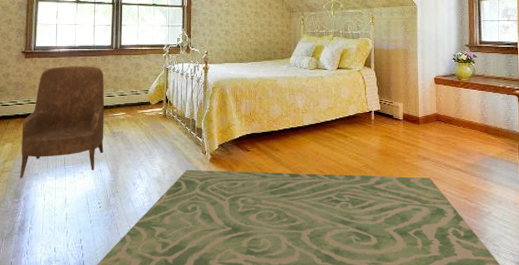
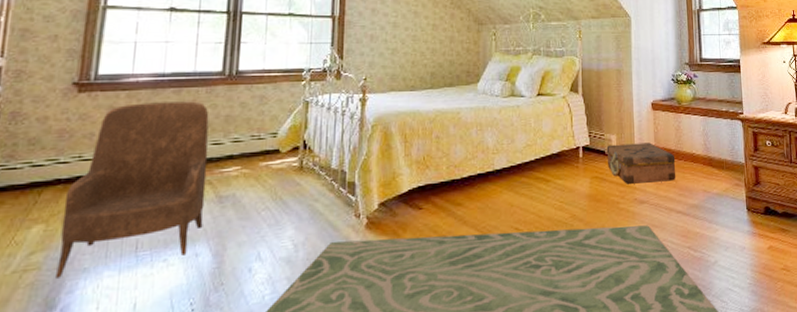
suitcase: none [394,111,455,143] -> present [606,142,676,184]

